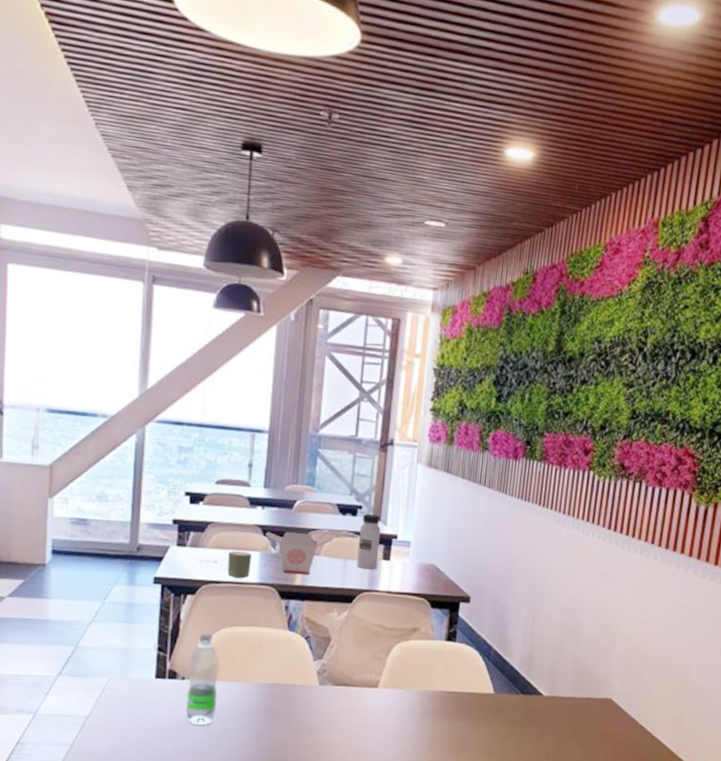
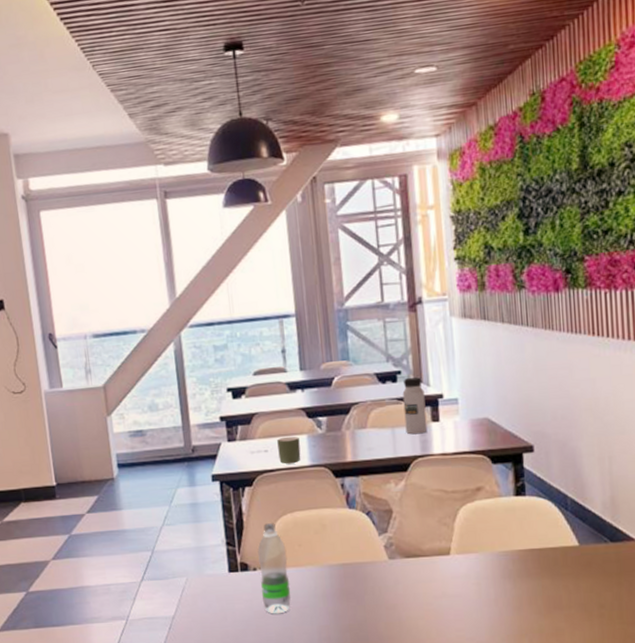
takeout container: present [265,531,333,574] -> none [309,406,377,451]

